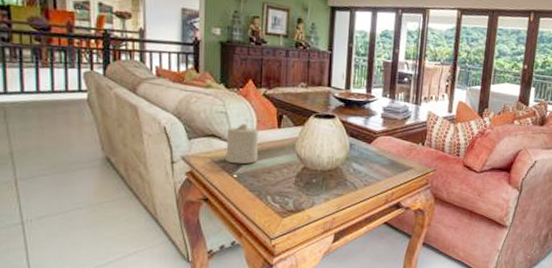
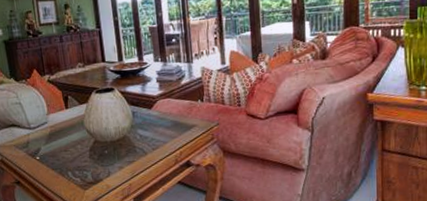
candle: present [226,124,258,164] -> none [23,110,54,148]

